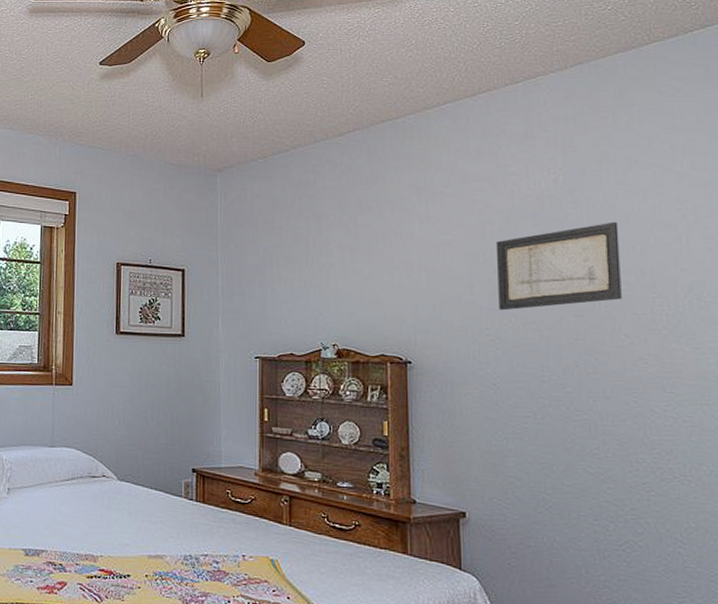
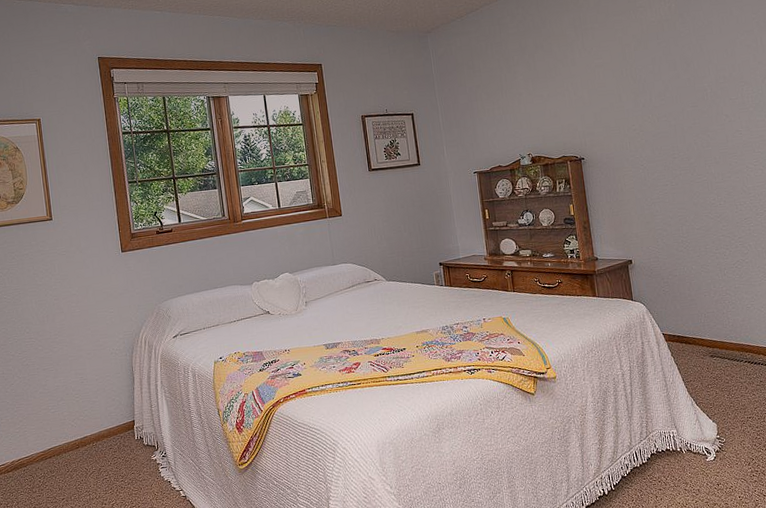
wall art: present [495,221,622,311] -> none [633,33,721,111]

